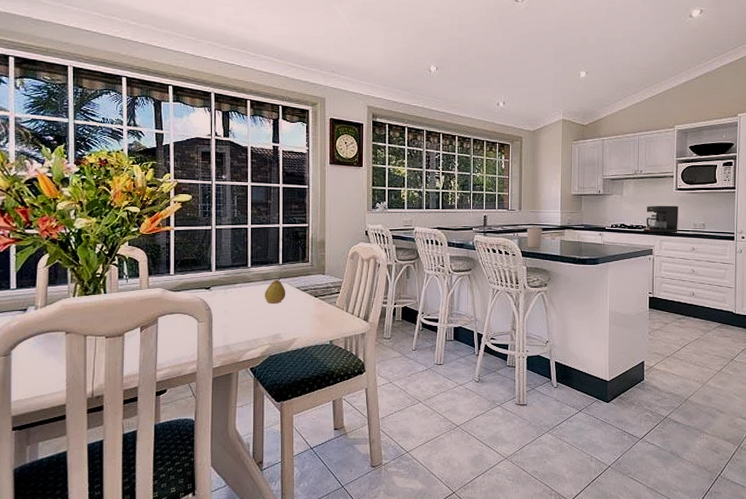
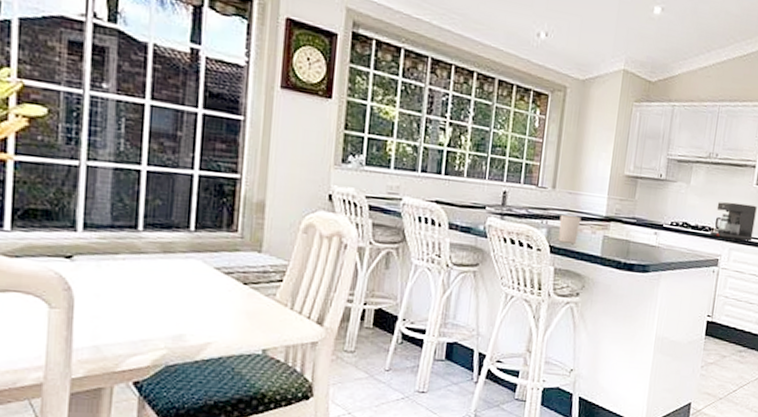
fruit: present [265,276,286,304] -> none [163,248,199,289]

